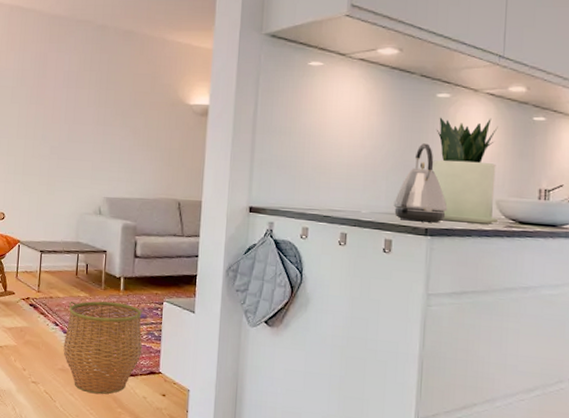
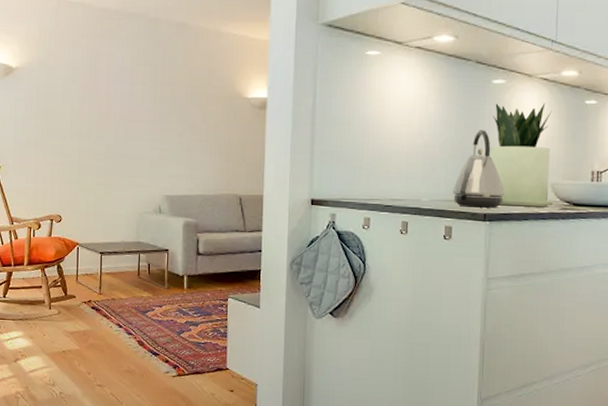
basket: present [63,301,143,394] -> none [128,300,209,394]

